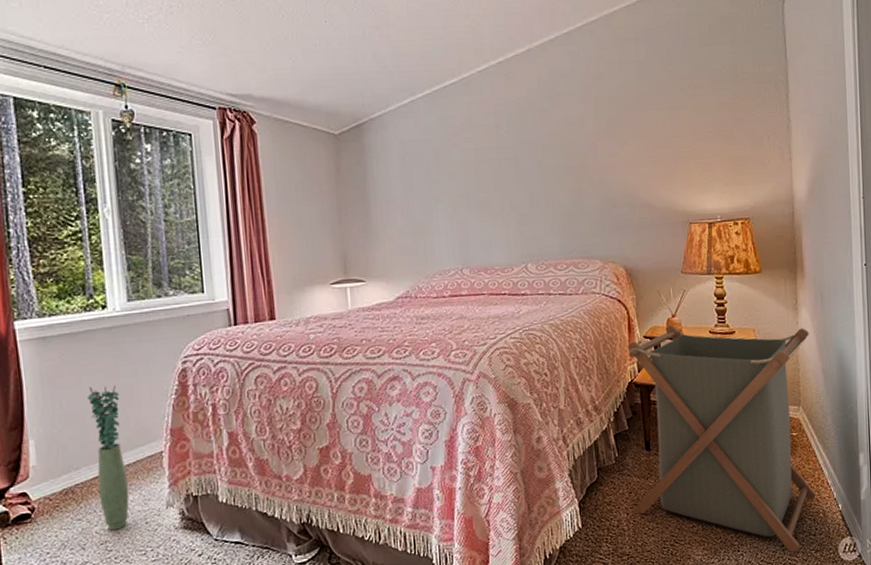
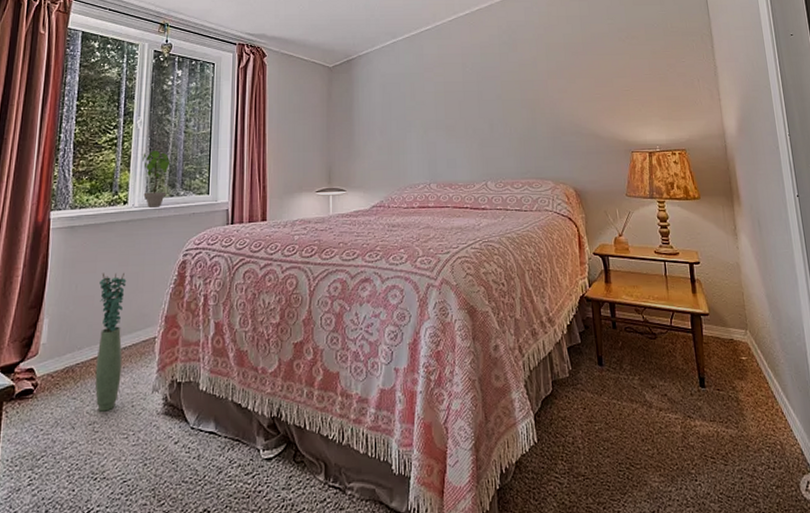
potted plant: none [117,243,153,311] -> present [142,150,171,208]
laundry basket: present [627,324,816,553] -> none [578,243,772,488]

